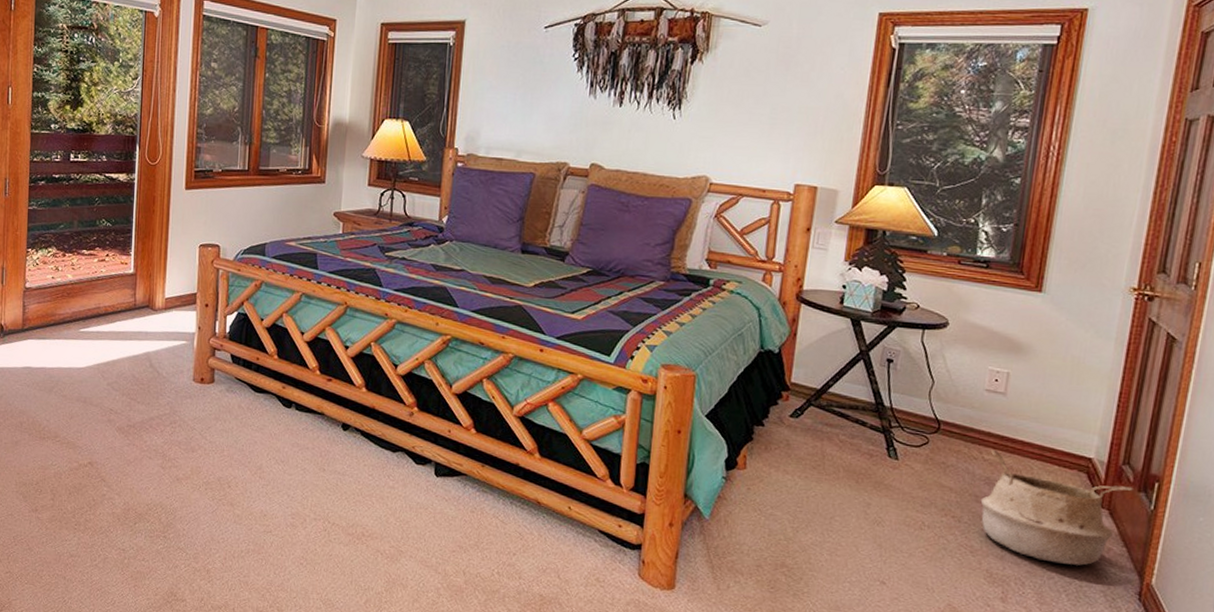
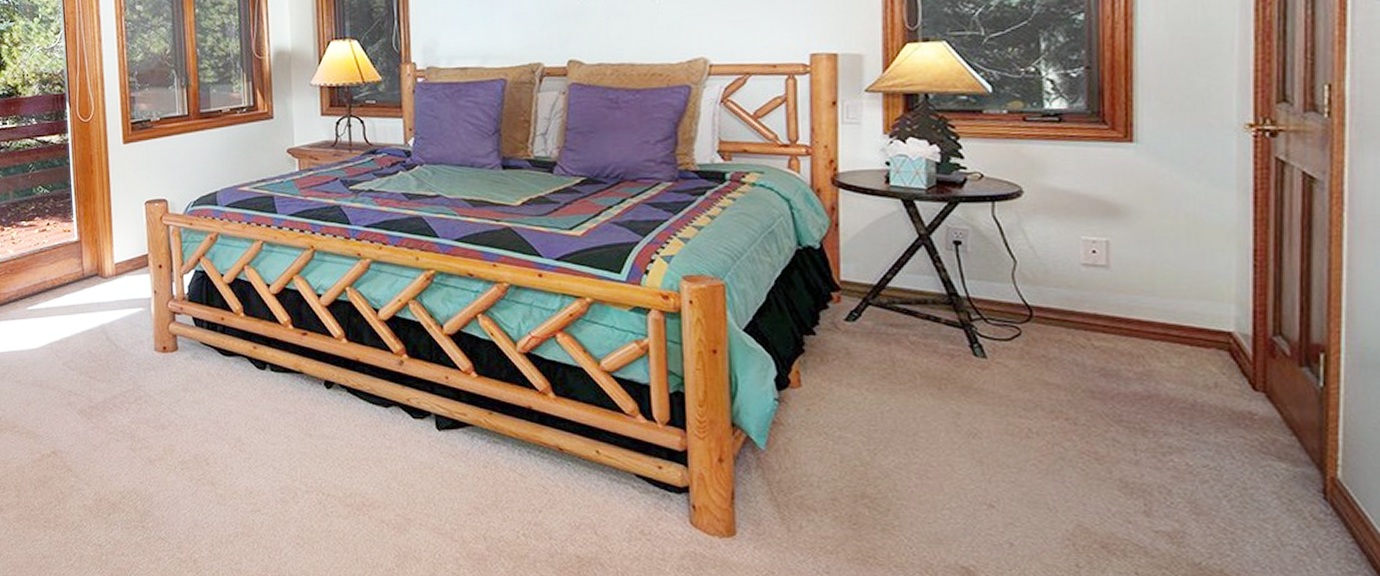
woven basket: present [980,449,1133,566] -> none [1098,333,1292,463]

